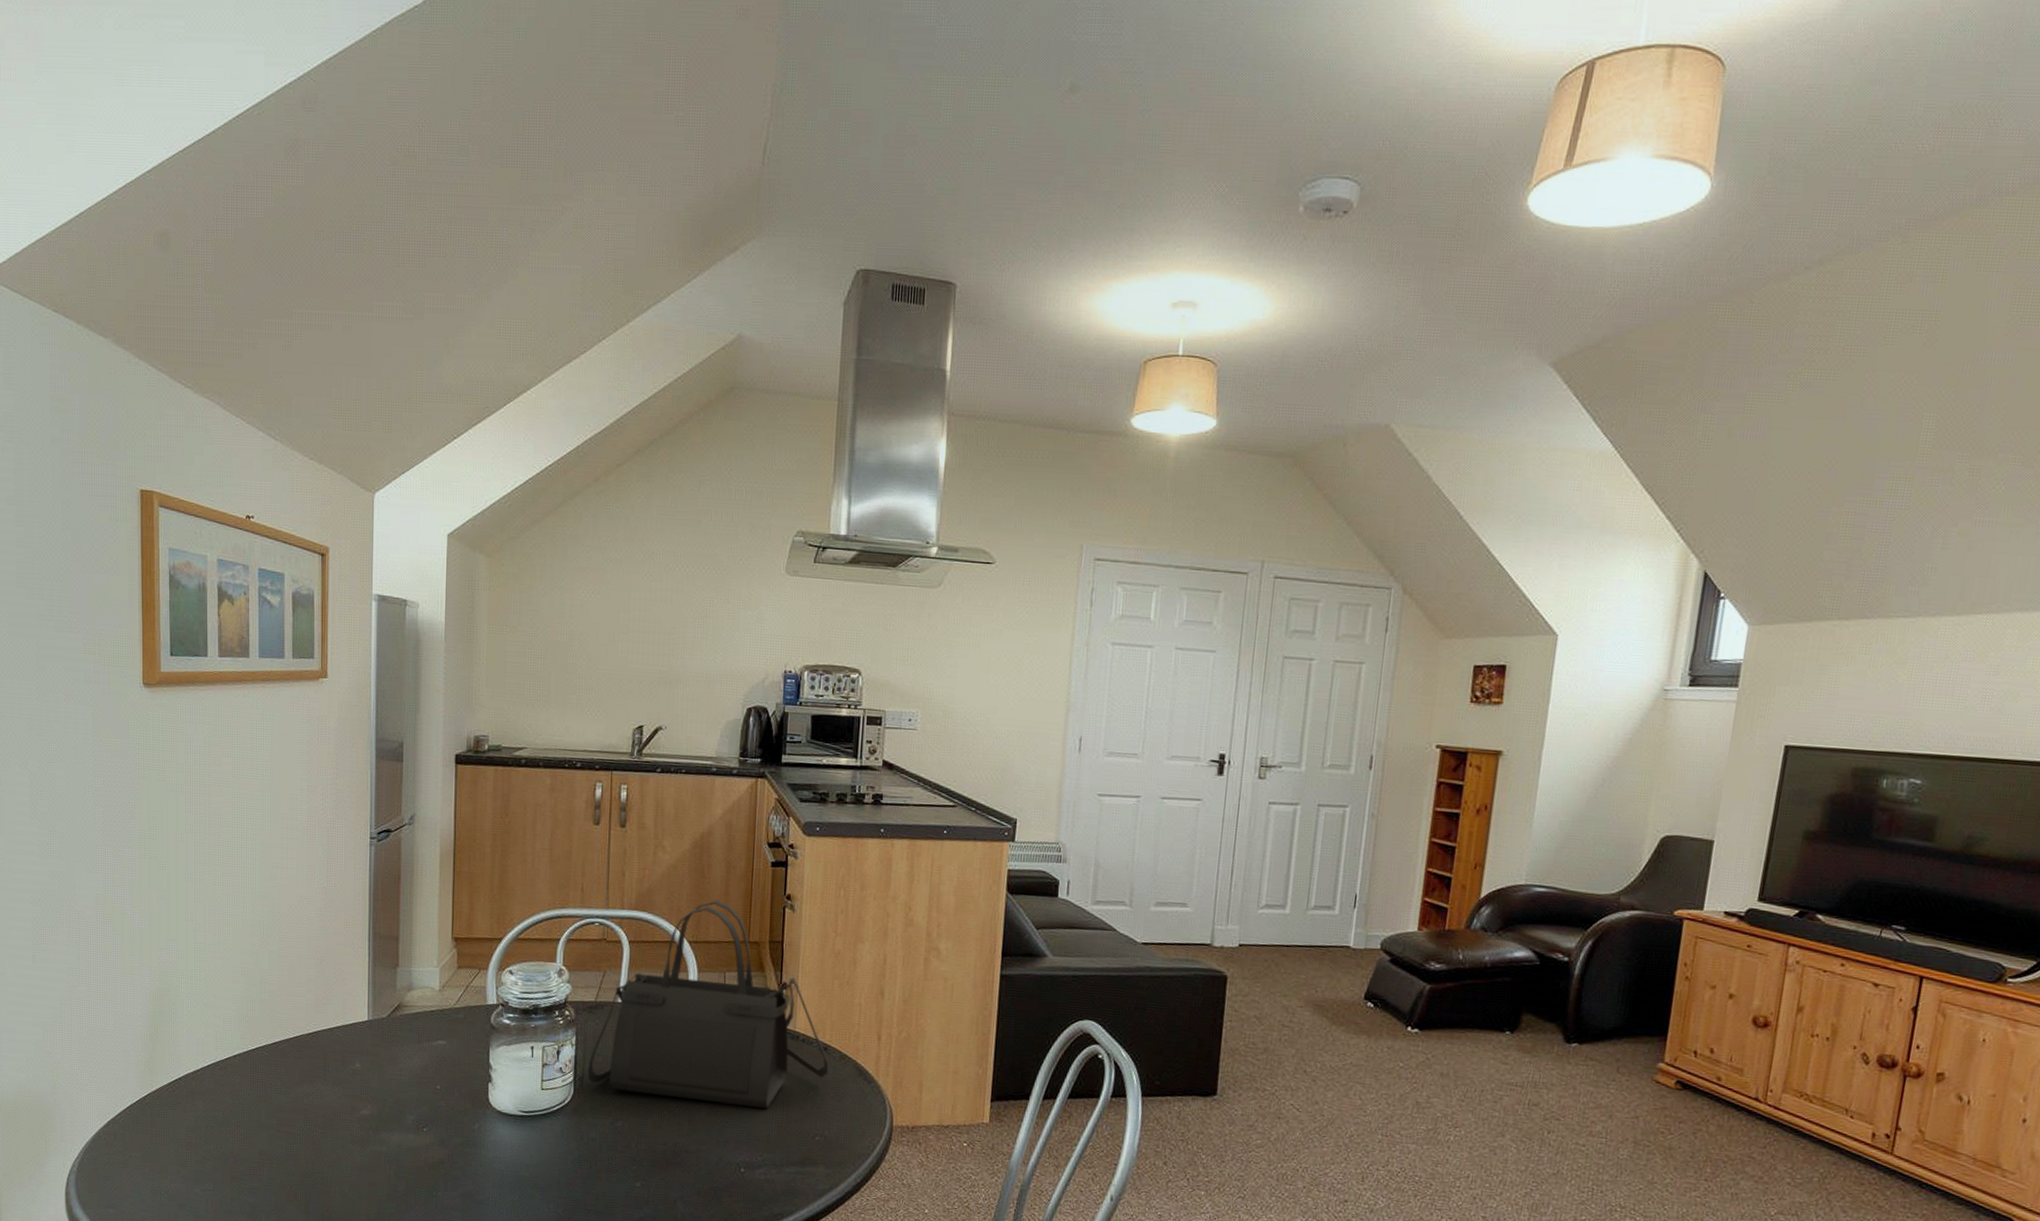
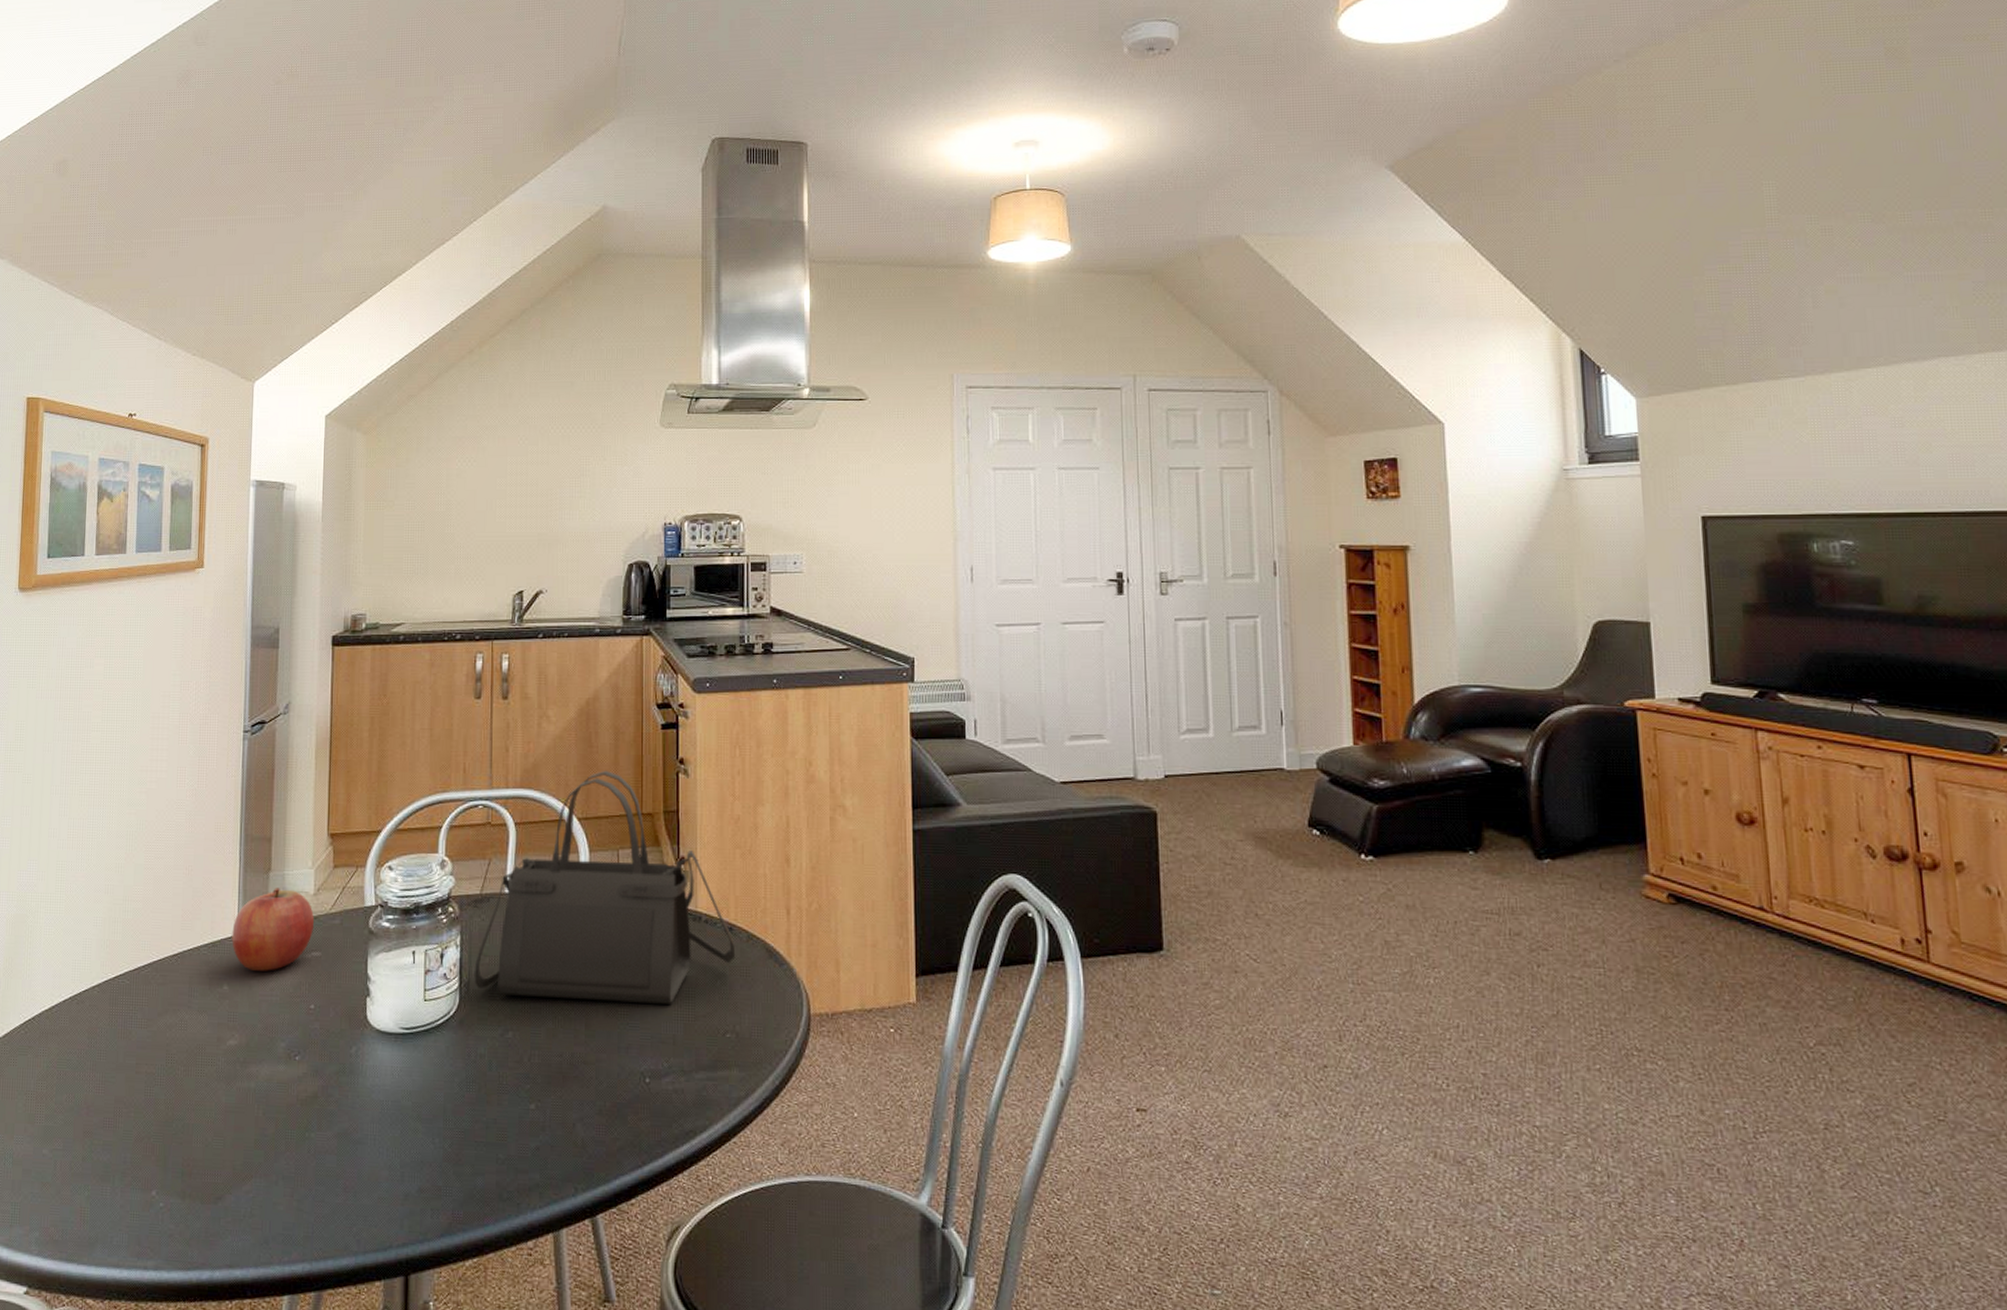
fruit: none [363,982,439,1054] -> present [232,888,314,971]

